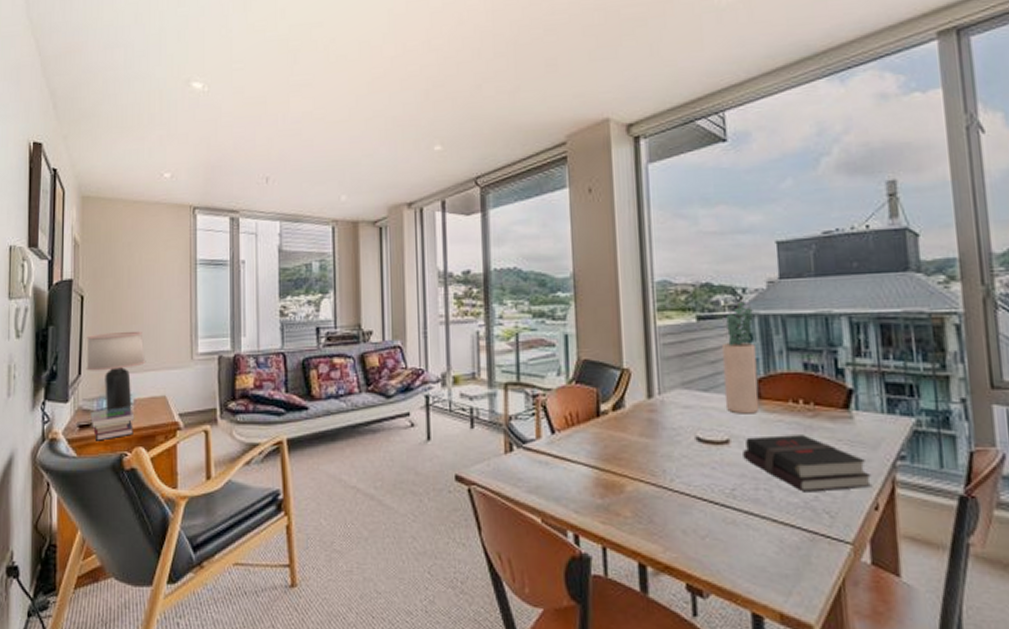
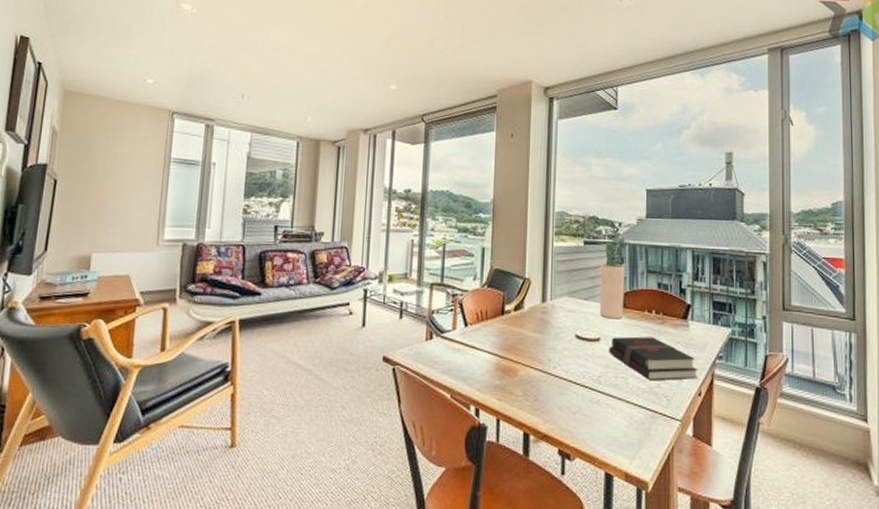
table lamp: present [86,330,146,410] -> none [52,215,113,286]
books: present [91,405,135,441] -> none [52,281,97,312]

